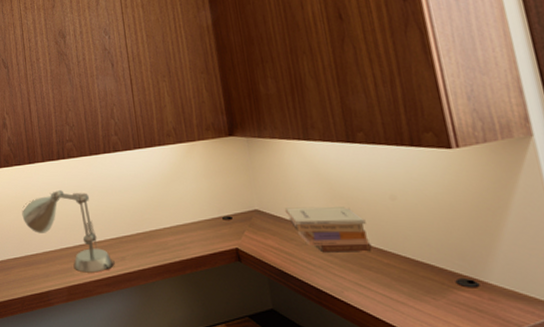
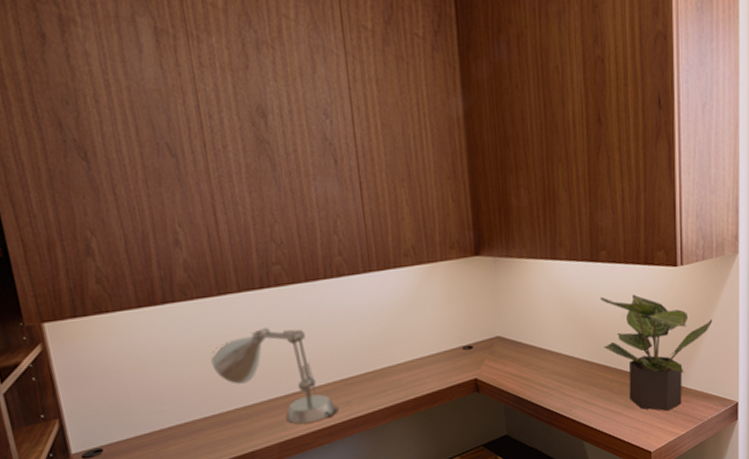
books: present [284,206,372,253] -> none [525,328,601,375]
potted plant: none [362,176,513,309] -> present [600,294,713,412]

